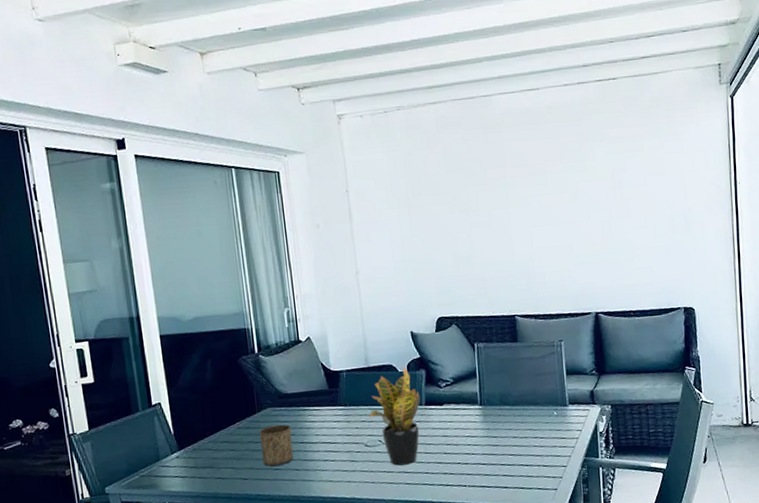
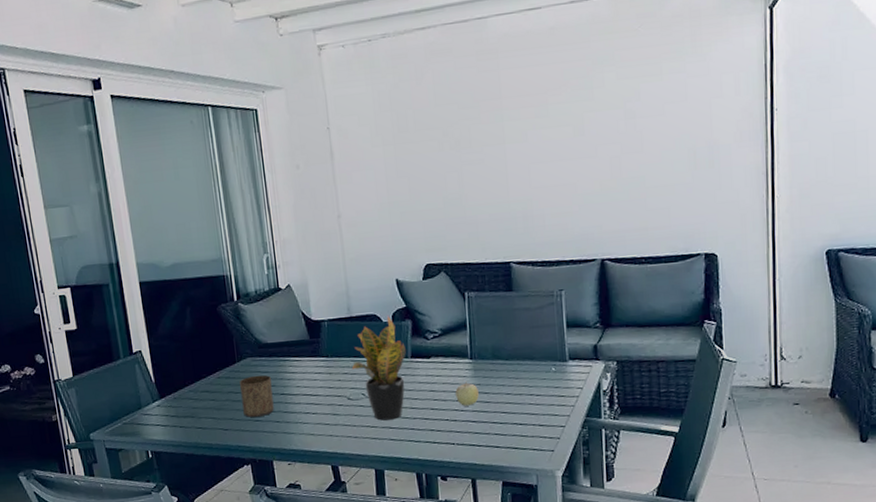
fruit: none [466,426,488,450] -> present [455,381,479,406]

